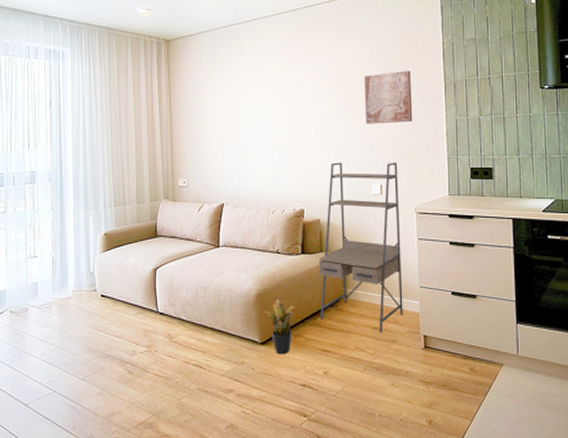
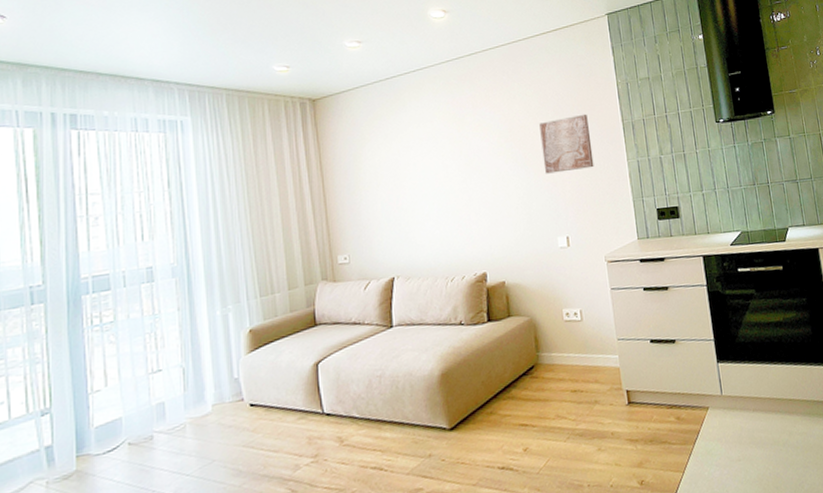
potted plant: present [264,299,296,355] -> none [451,376,486,439]
shelving unit: present [319,162,403,333] -> none [508,210,603,396]

